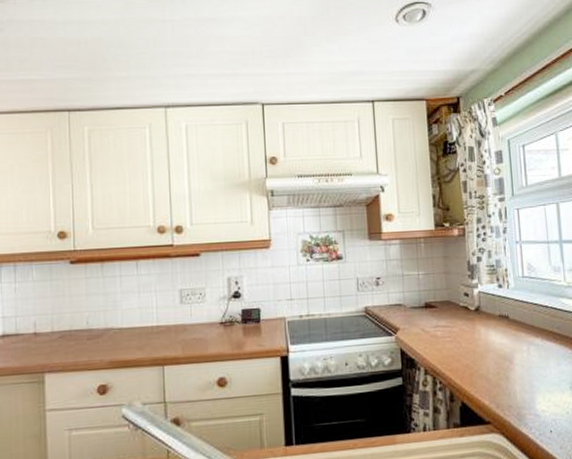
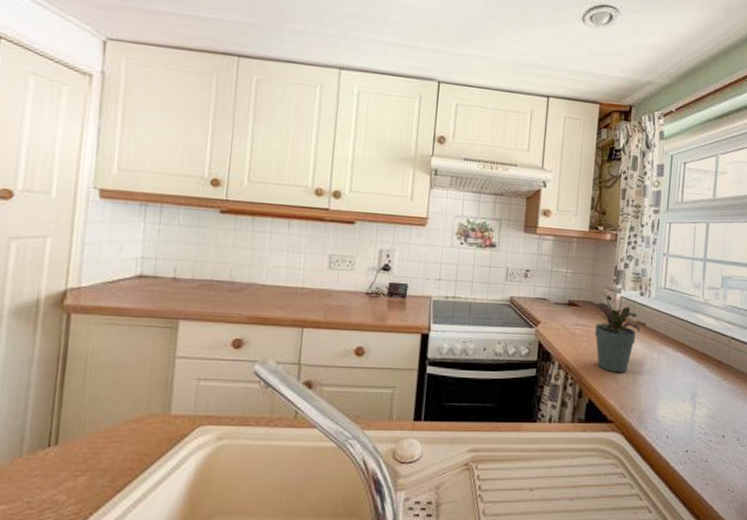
potted plant: none [450,289,504,371] -> present [592,291,640,373]

